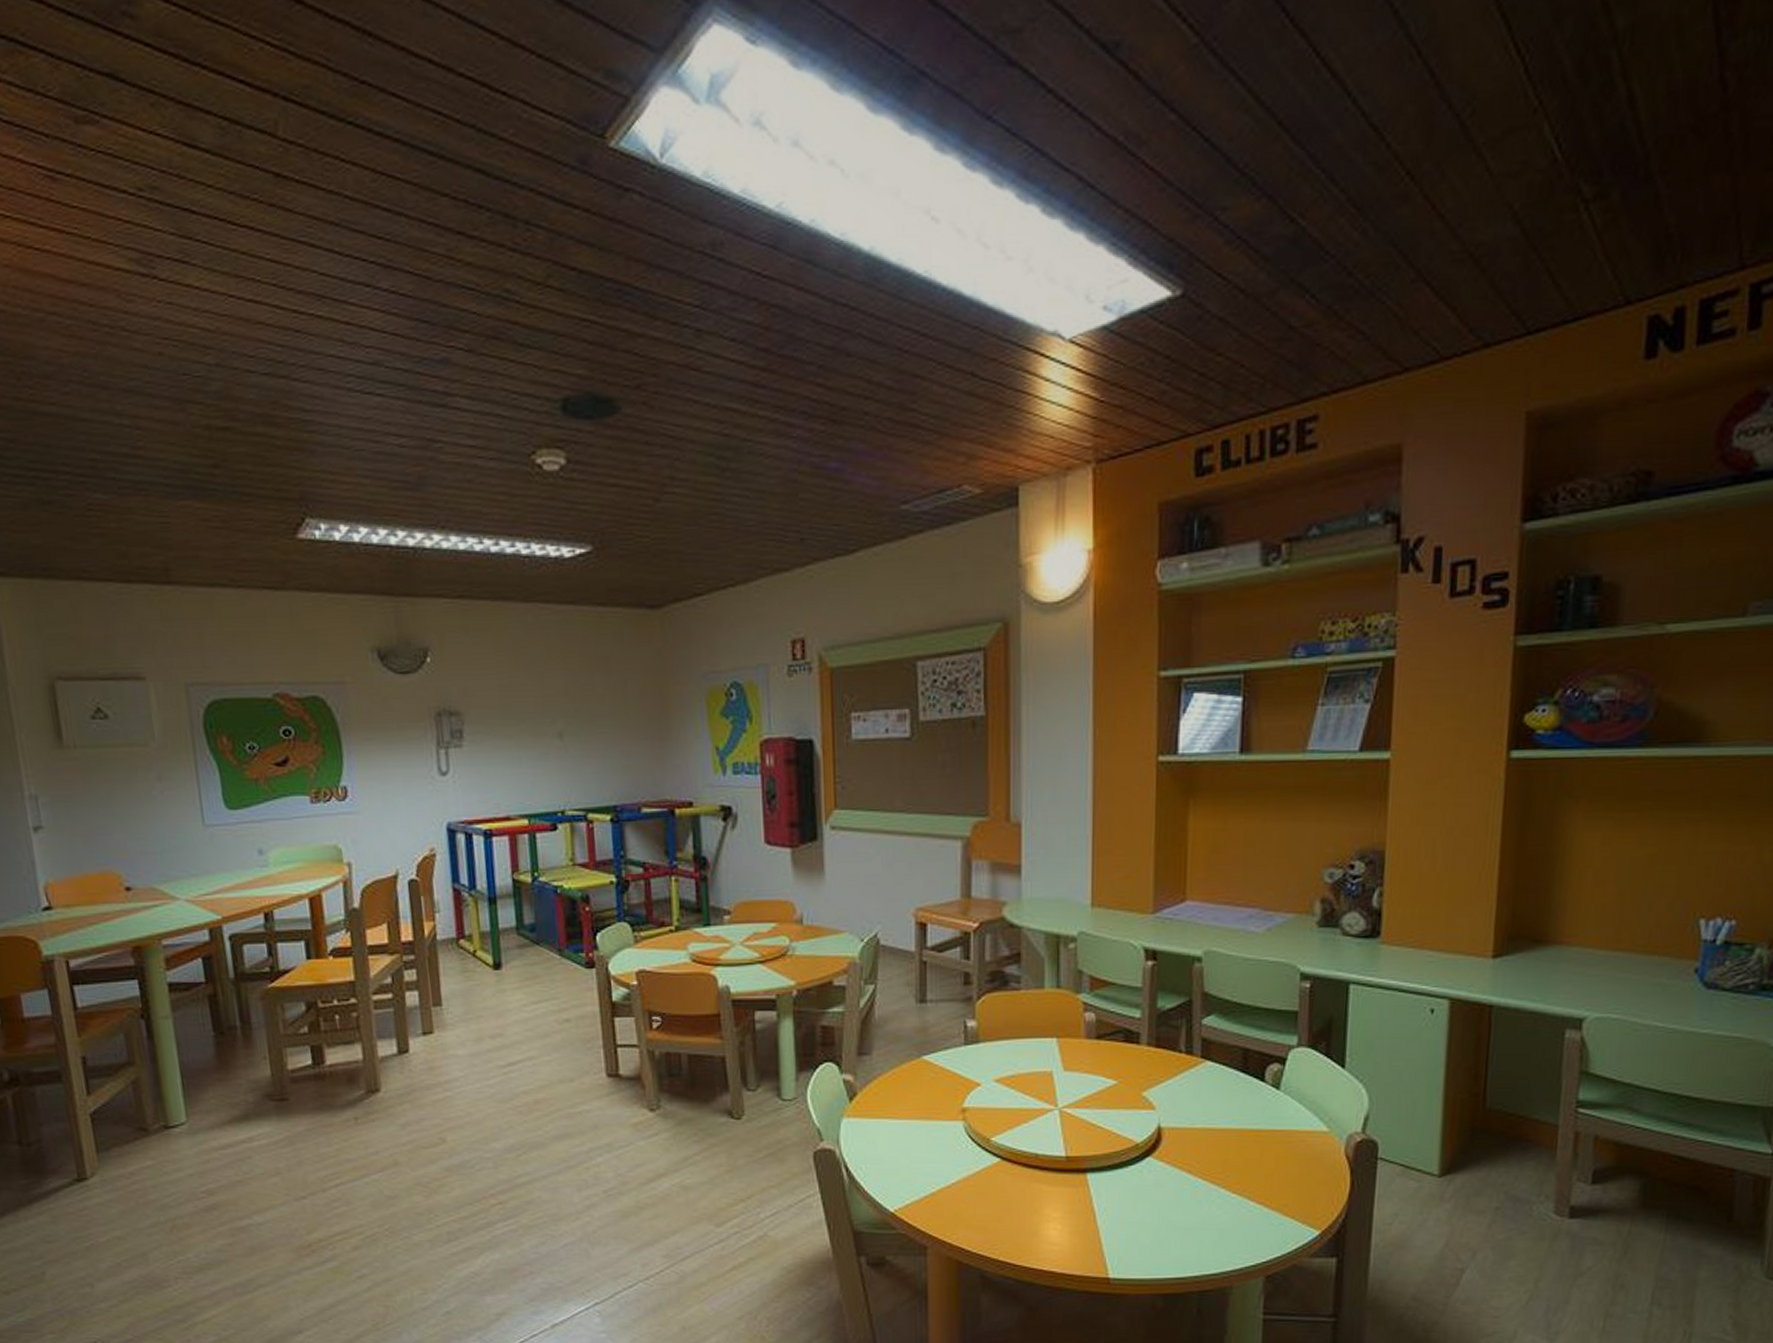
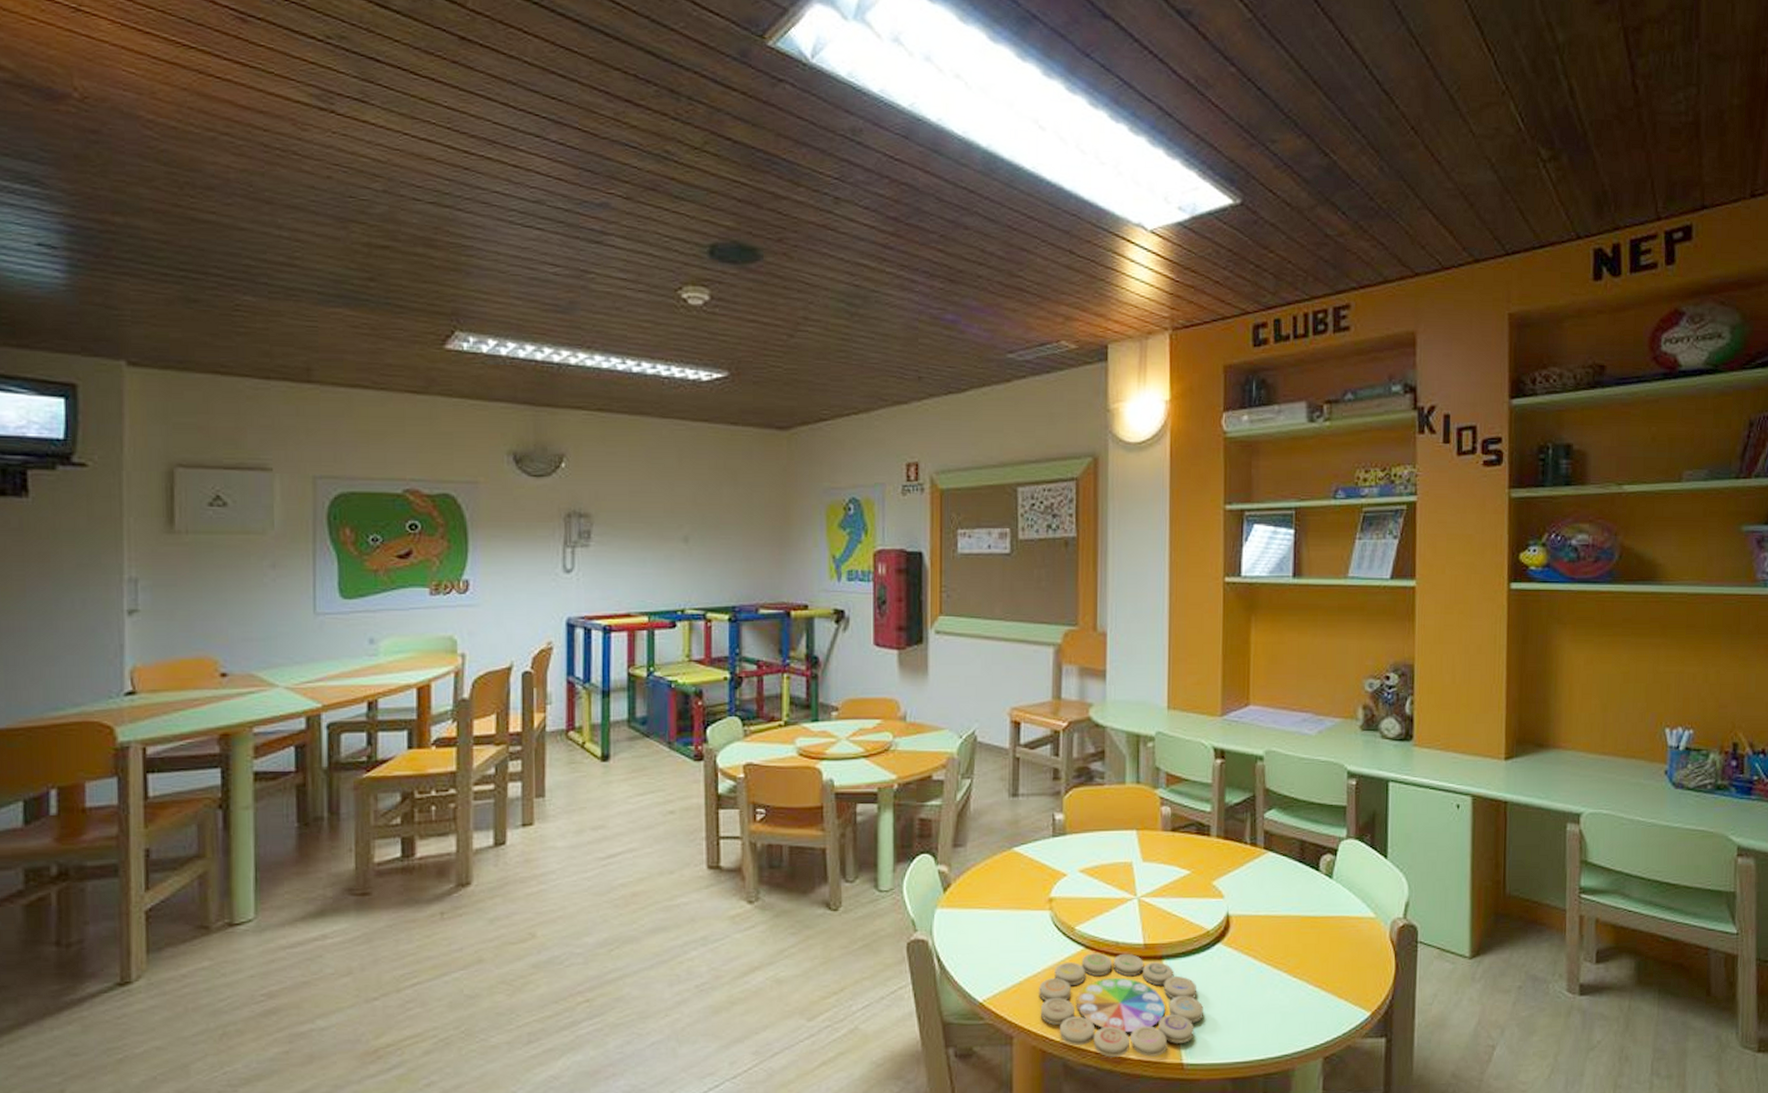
memory game: none [953,1165,1132,1270] -> present [1039,953,1203,1057]

